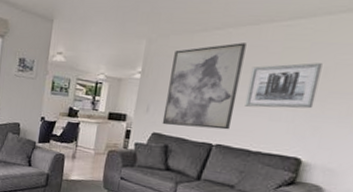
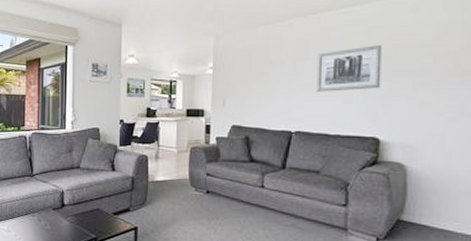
wall art: present [162,43,247,130] -> none [239,32,308,117]

